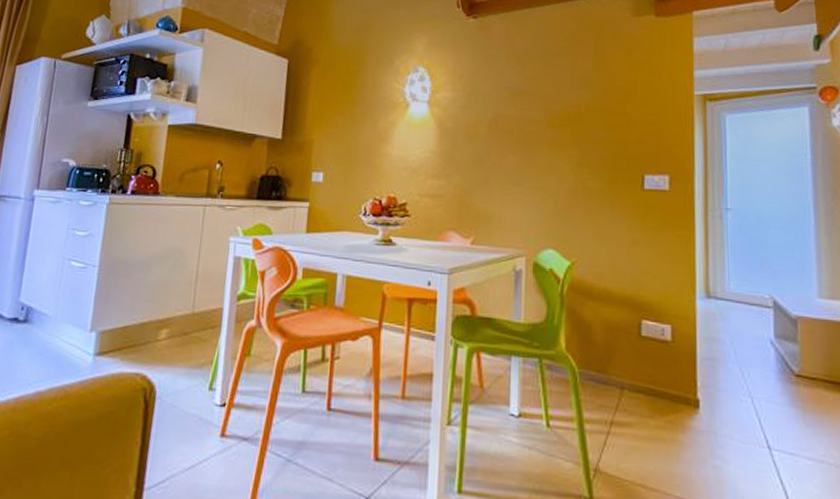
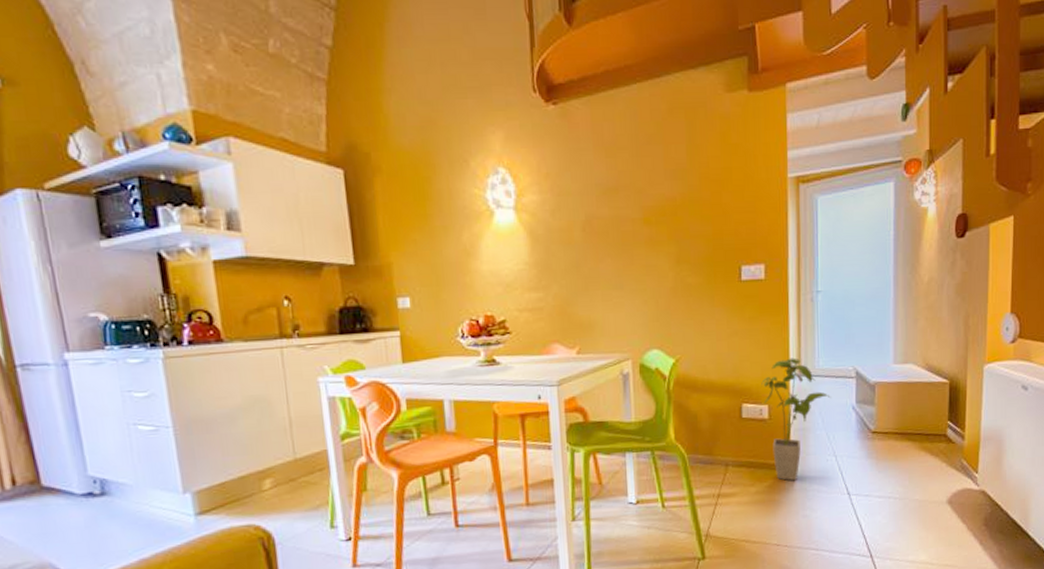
house plant: none [664,276,744,420] -> present [761,357,831,481]

